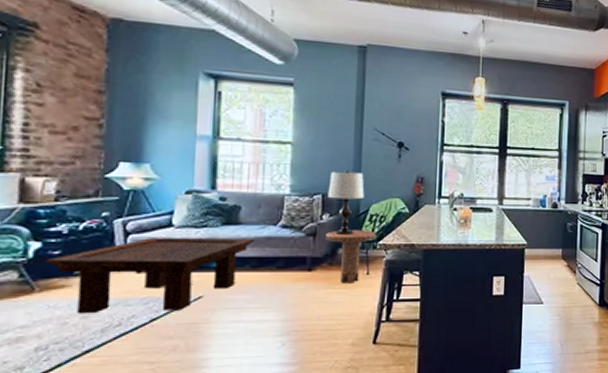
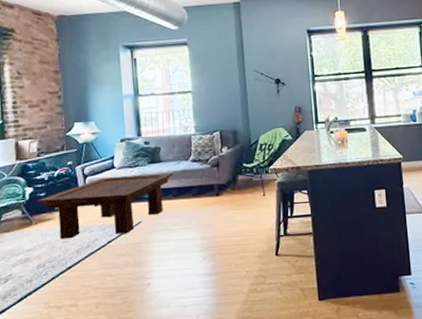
side table: present [326,230,376,284] -> none [226,158,267,205]
lamp: present [328,170,365,236] -> none [224,109,254,164]

